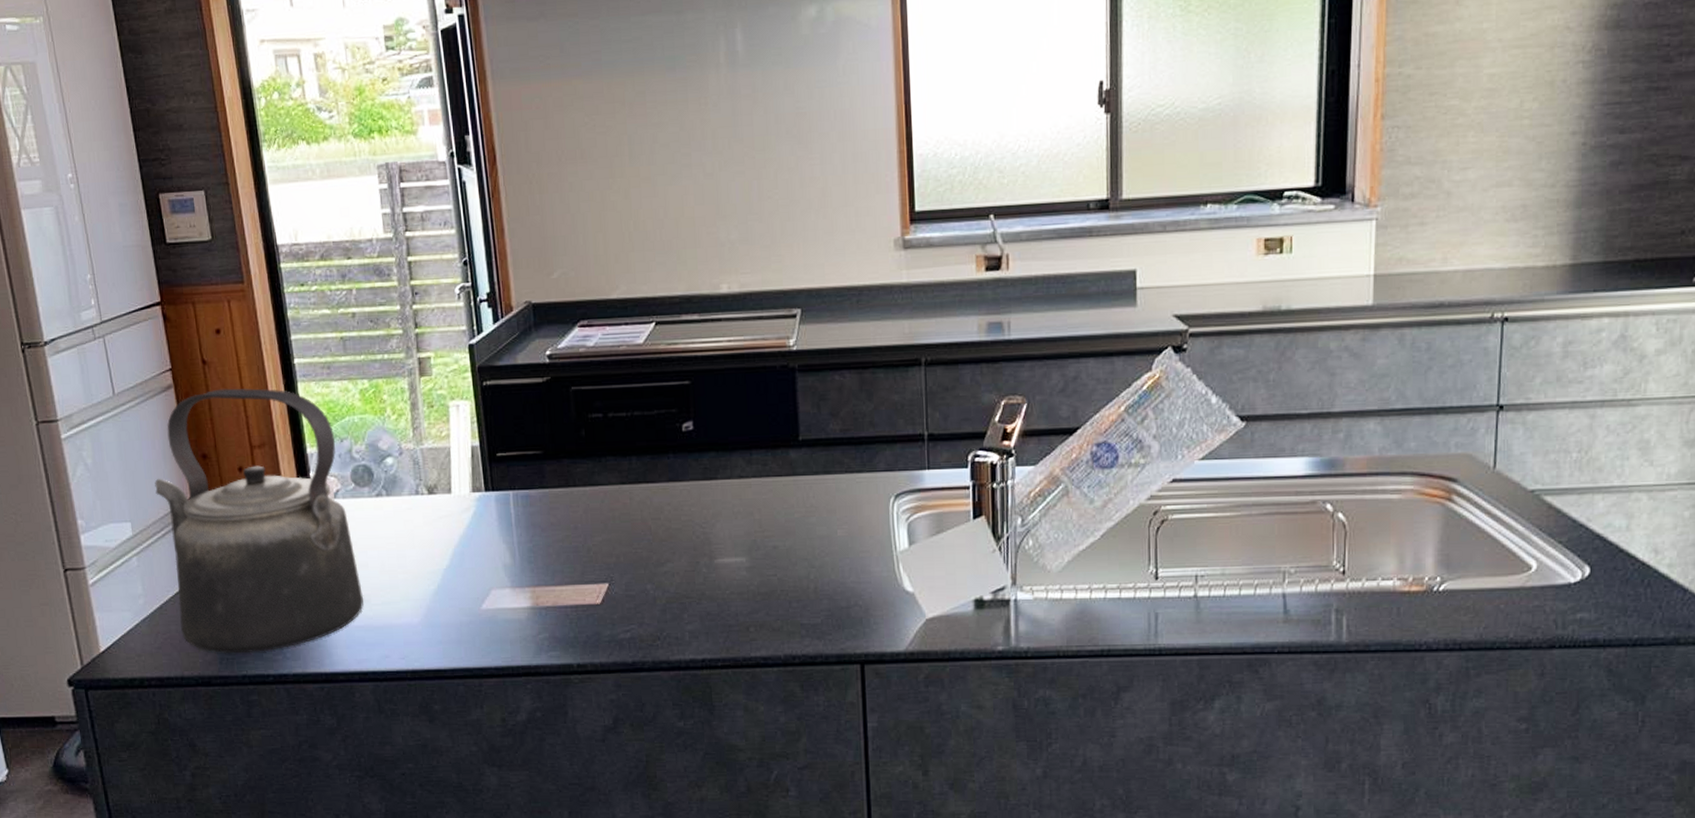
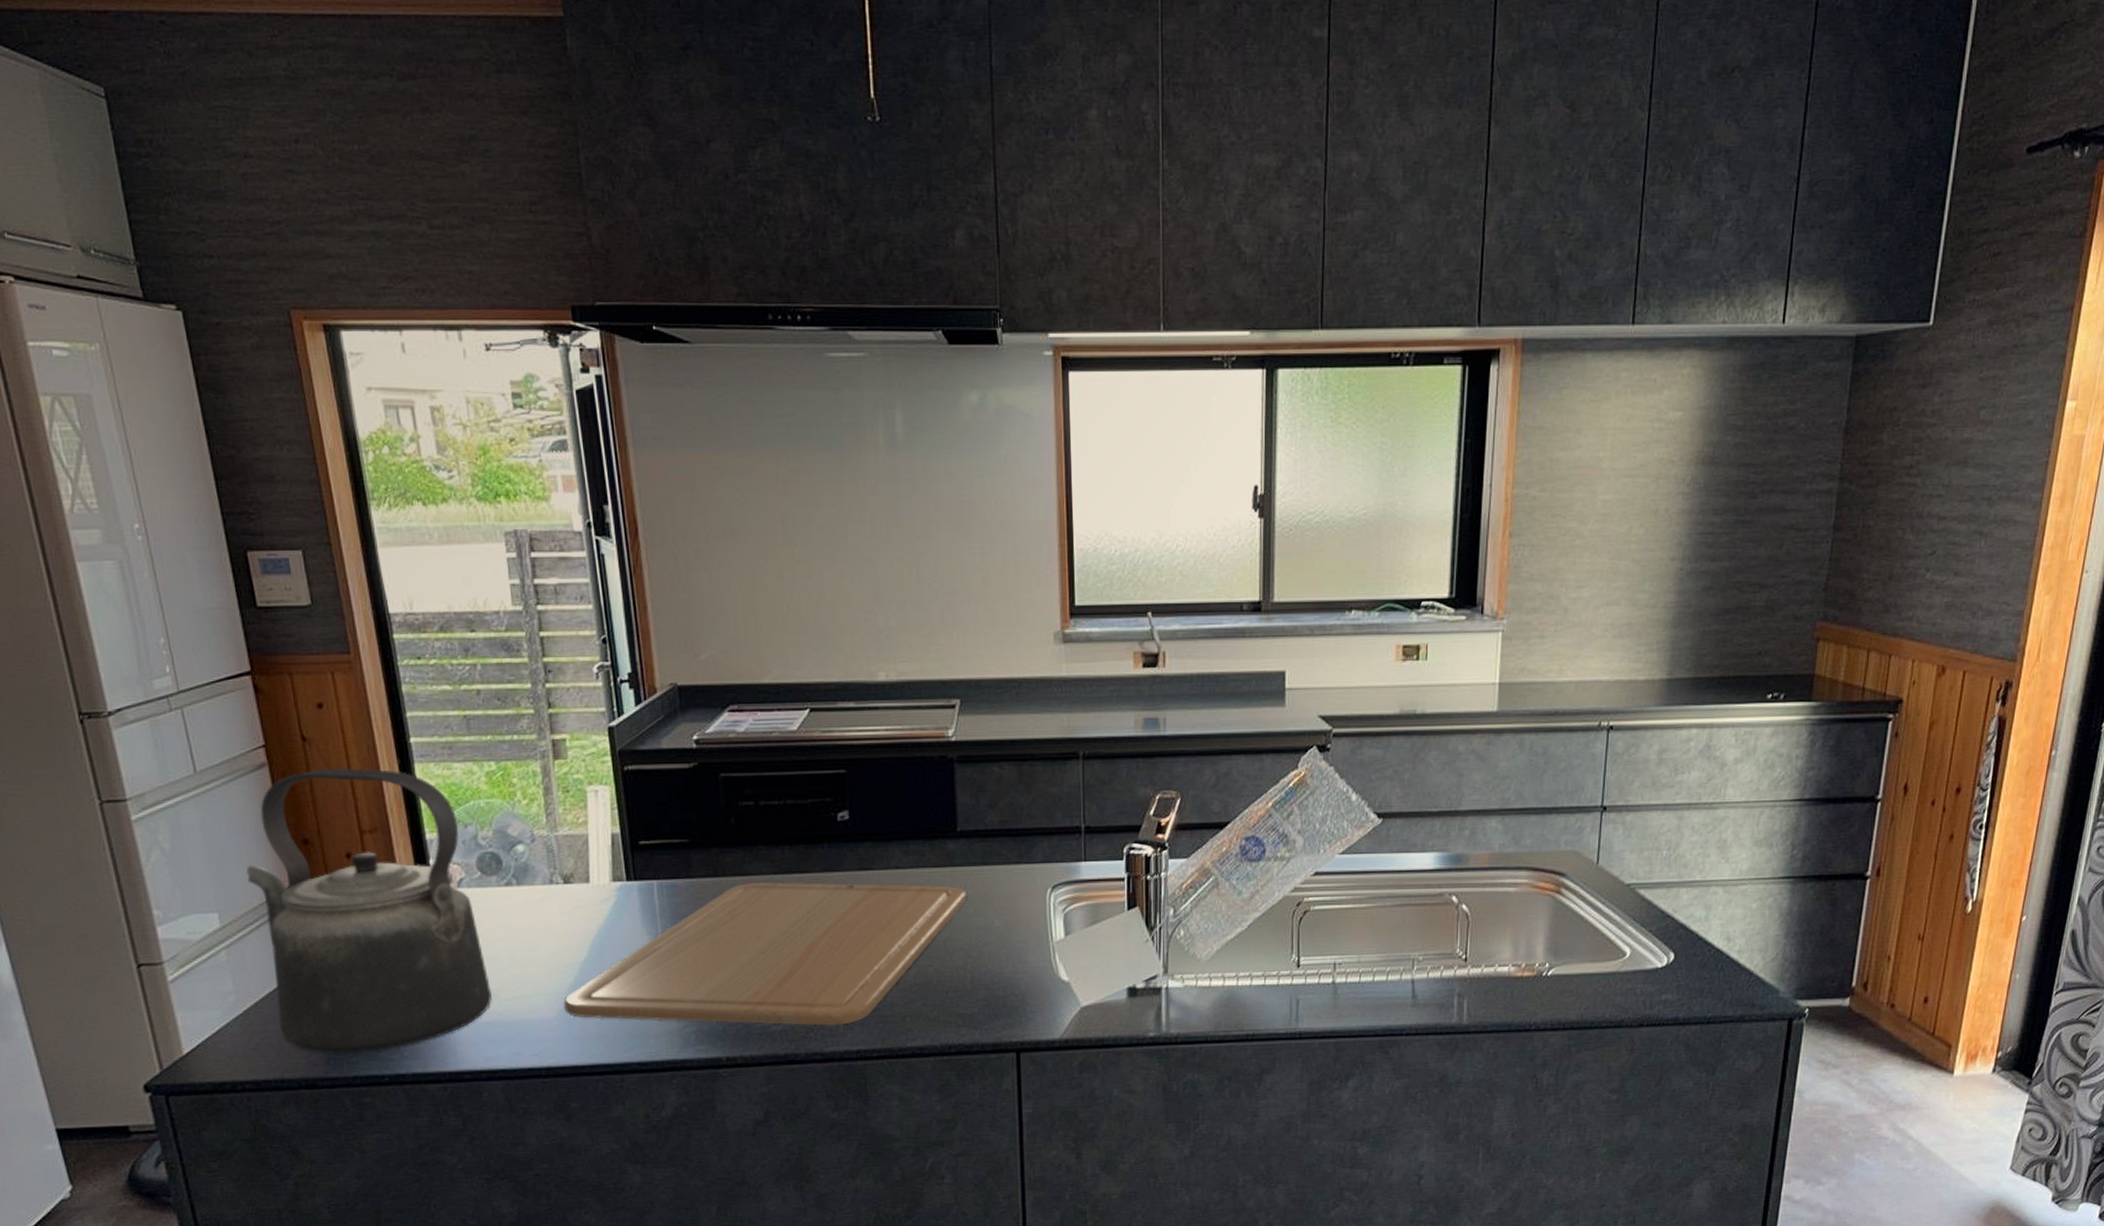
chopping board: none [428,491,809,634] -> present [564,881,966,1026]

